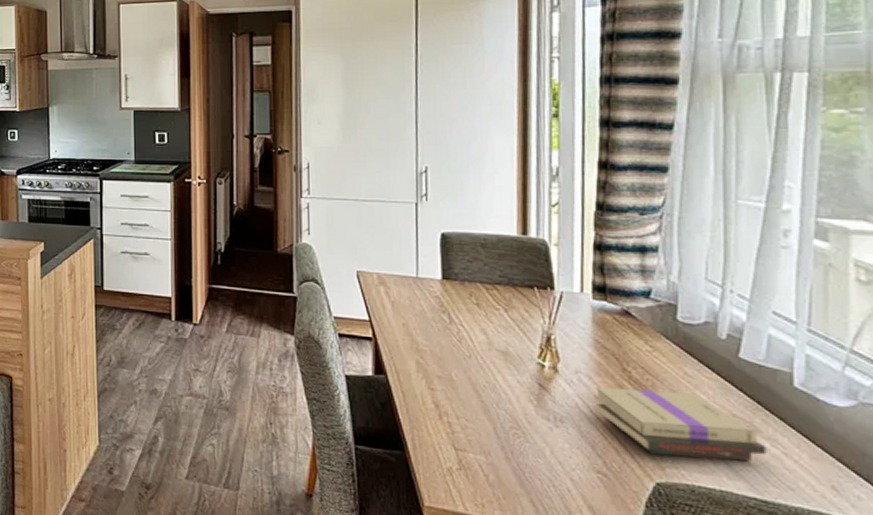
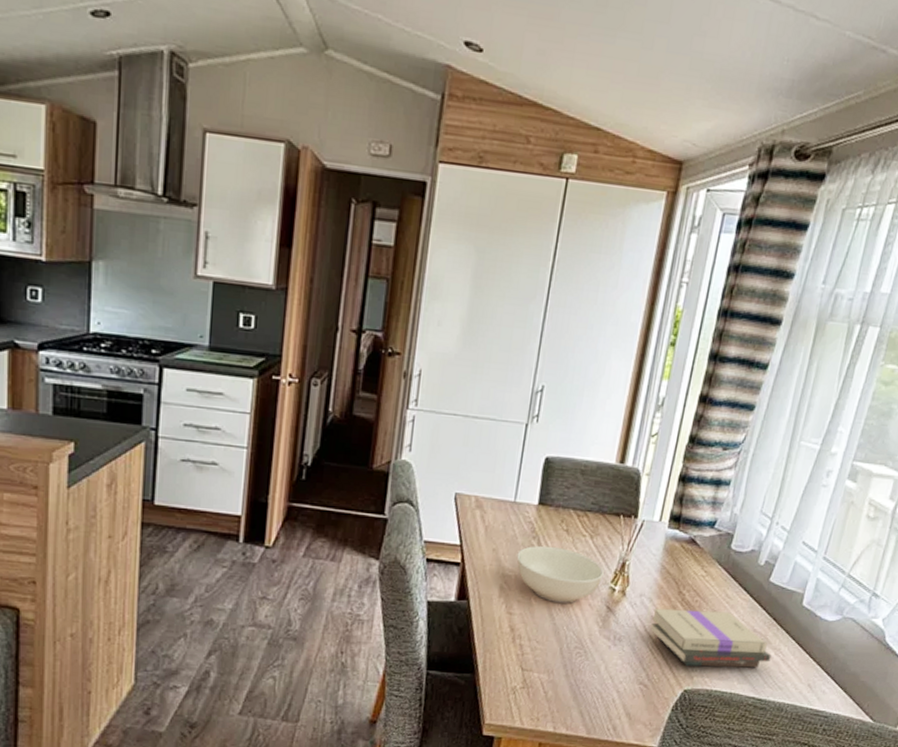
bowl: none [428,319,527,380] -> present [516,545,604,603]

